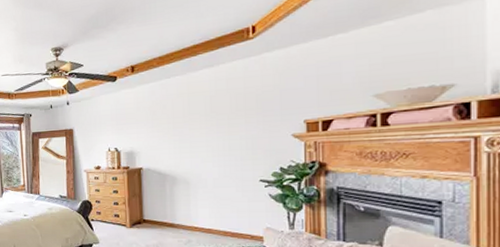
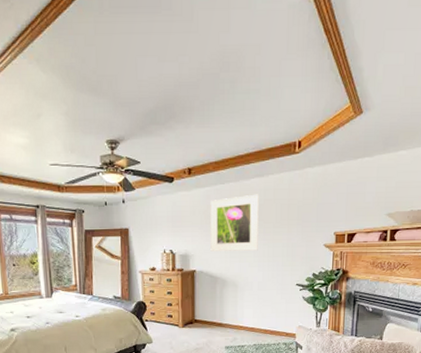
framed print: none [155,85,211,148] -> present [210,194,259,251]

